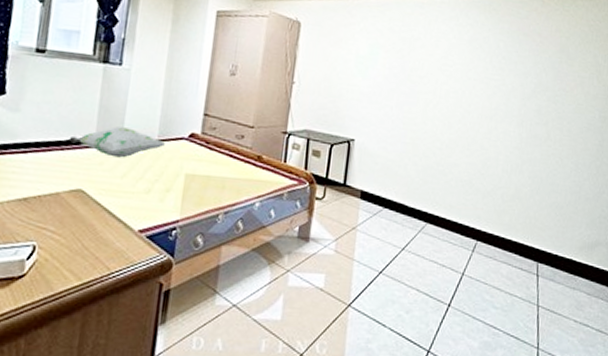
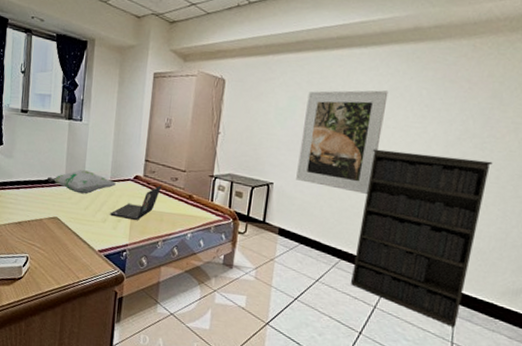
laptop: none [156,144,225,189] -> present [110,185,162,220]
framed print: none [379,39,469,150] -> present [296,90,389,194]
bookshelf: none [438,101,564,288] -> present [351,149,493,327]

